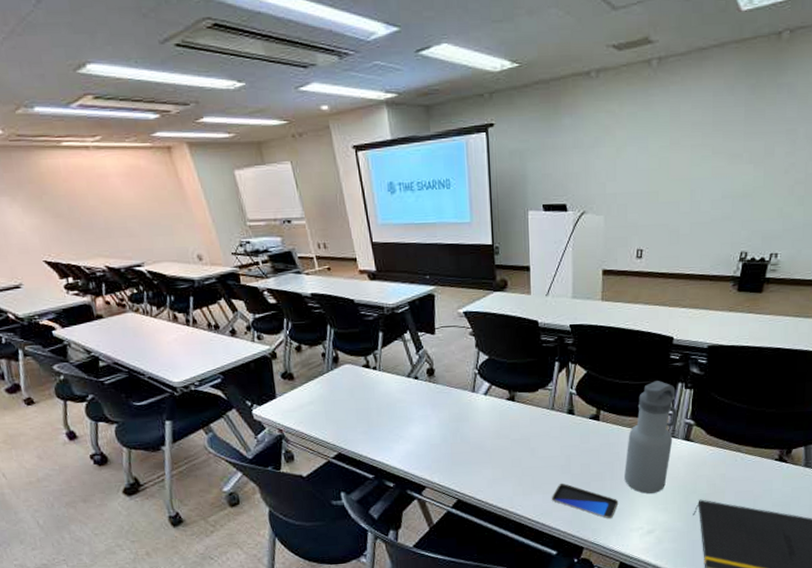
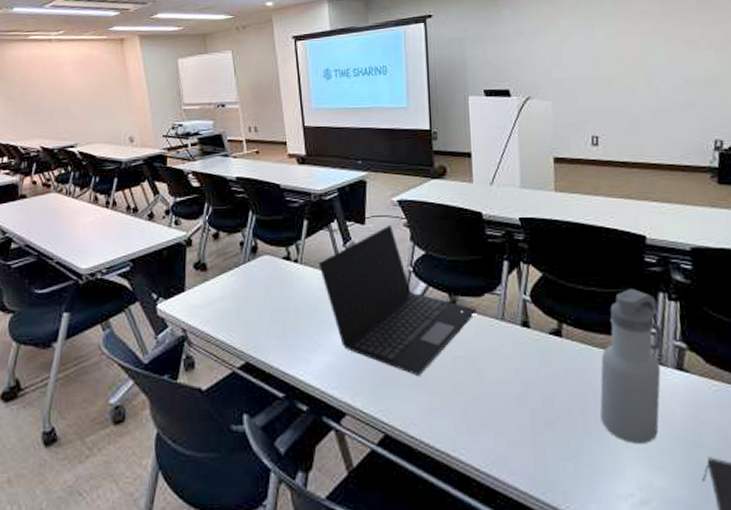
laptop: none [395,333,531,456] -> present [318,224,476,375]
smartphone: present [552,483,619,519] -> none [506,419,596,478]

